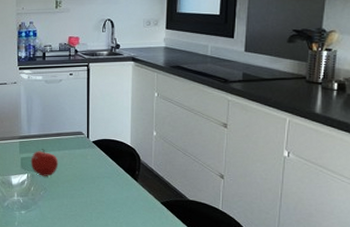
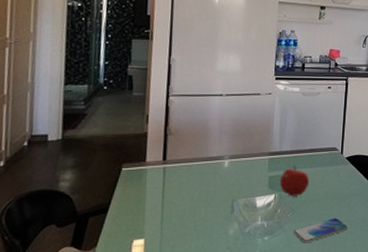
smartphone: none [46,197,99,219] -> present [293,217,348,243]

